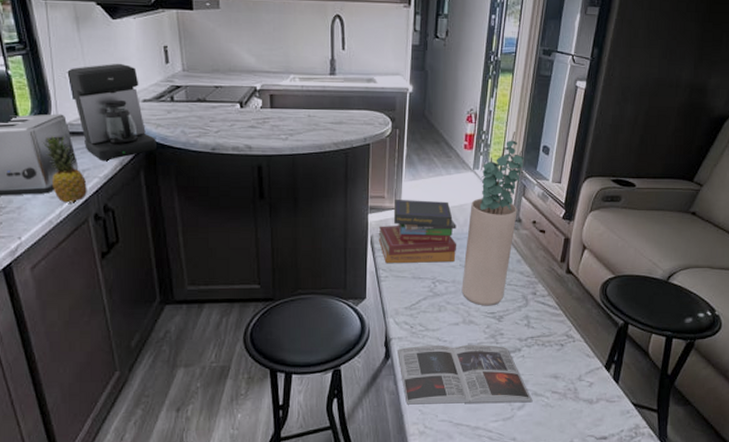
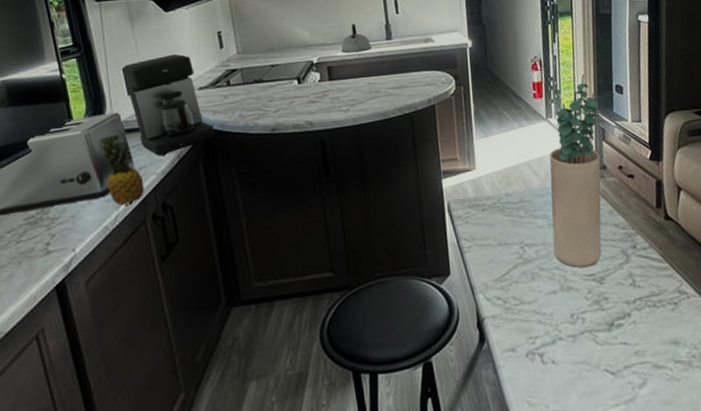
kettle: none [285,55,315,84] -> present [341,24,372,53]
books: present [378,200,457,264] -> none [454,156,542,232]
magazine: present [398,344,533,405] -> none [493,312,655,397]

